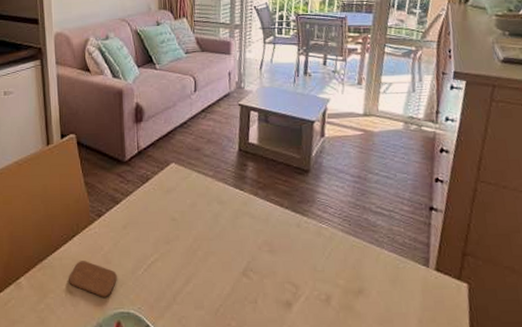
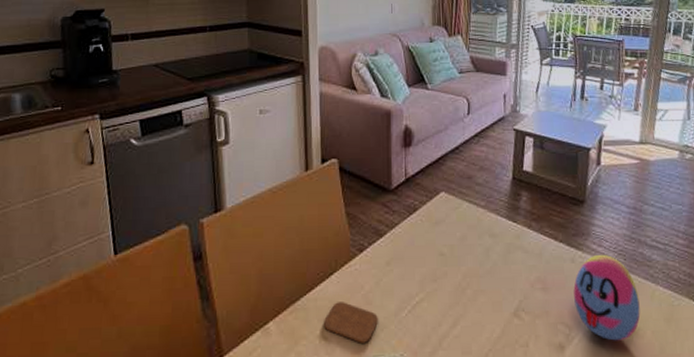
decorative egg: none [299,220,366,300] -> present [573,254,641,341]

